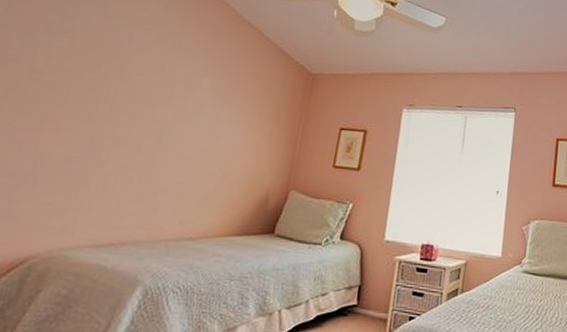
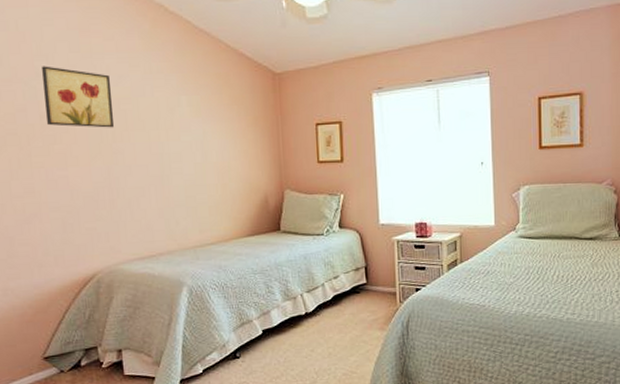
wall art: none [35,21,131,96] -> present [42,66,115,128]

